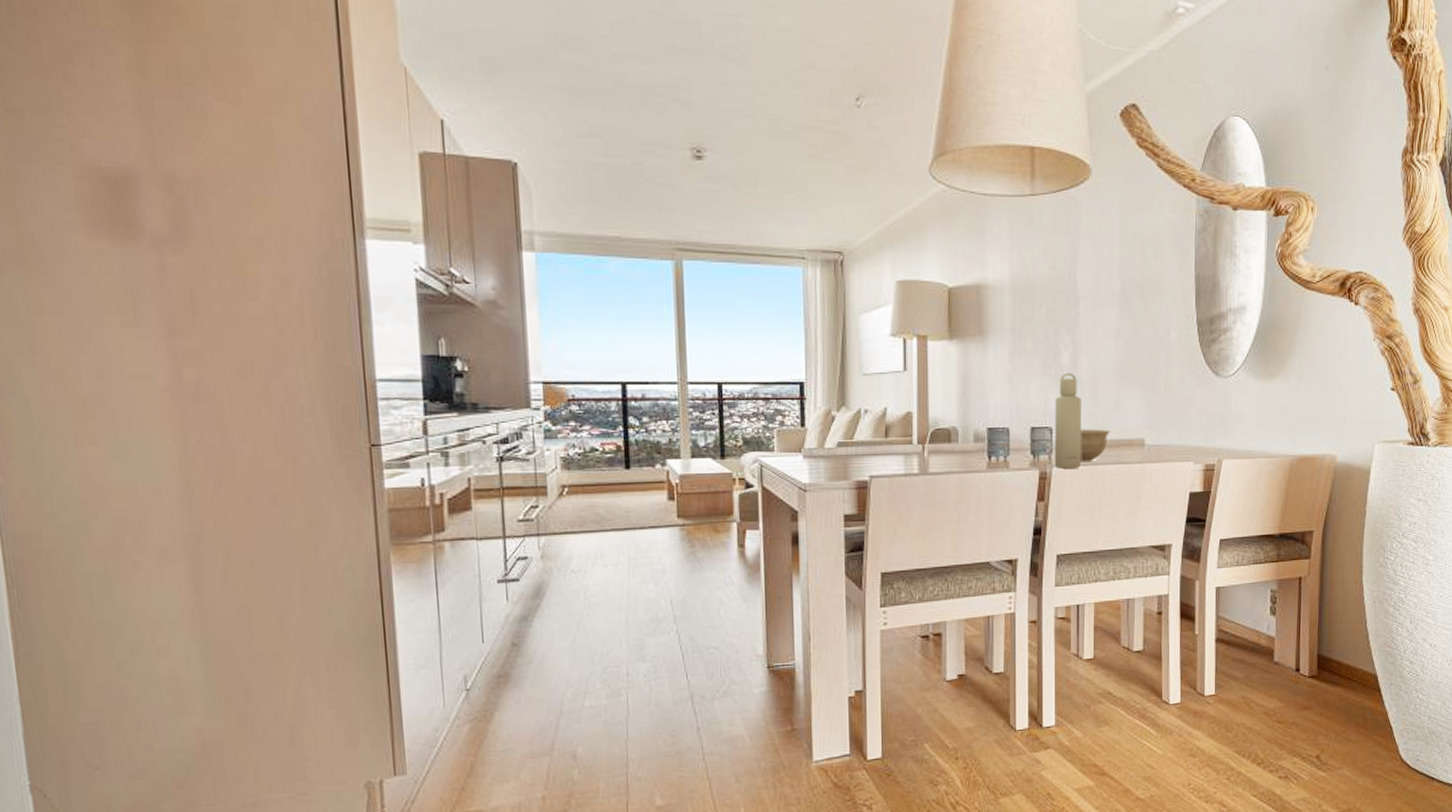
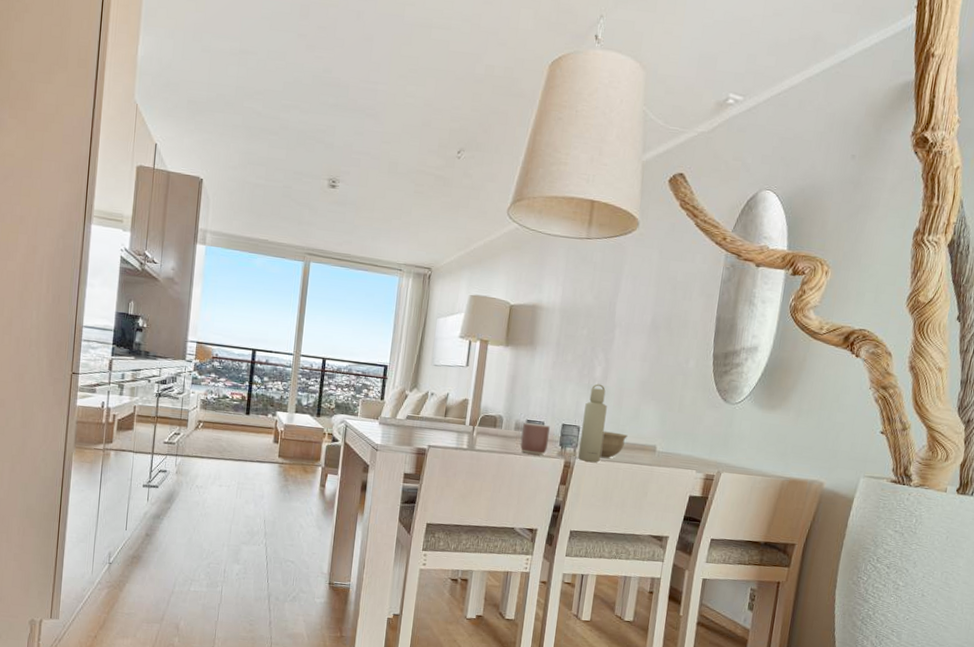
mug: none [983,430,1018,469] -> present [520,422,551,455]

